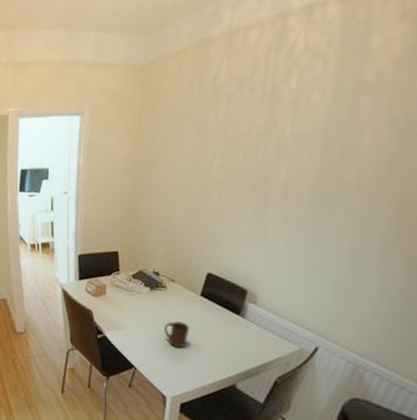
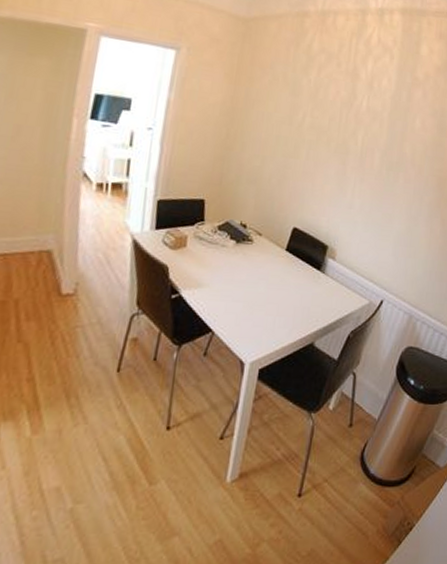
cup: present [164,321,190,349] -> none [247,277,274,307]

